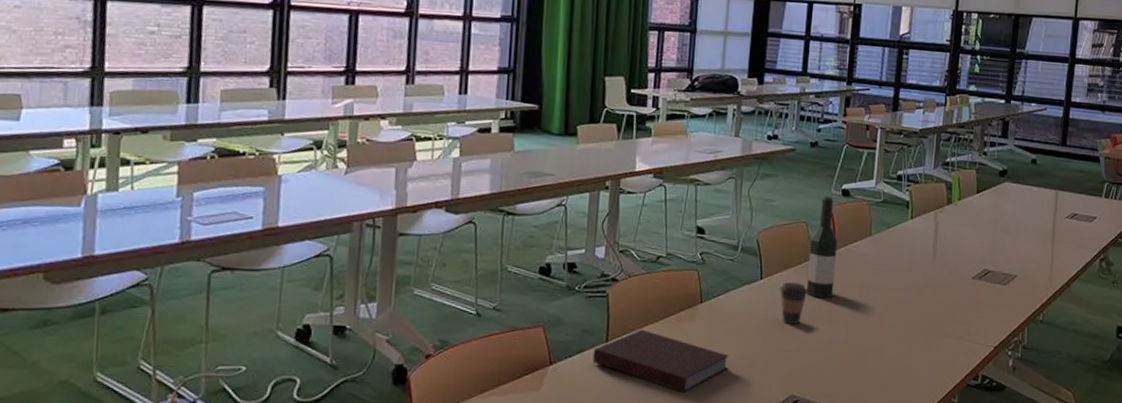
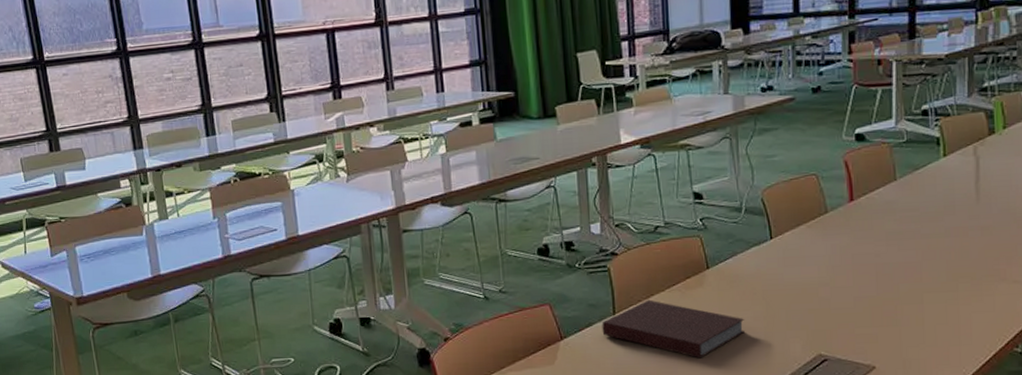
coffee cup: present [779,281,808,324] -> none [792,238,827,282]
wine bottle: present [807,195,838,298] -> none [823,143,857,253]

